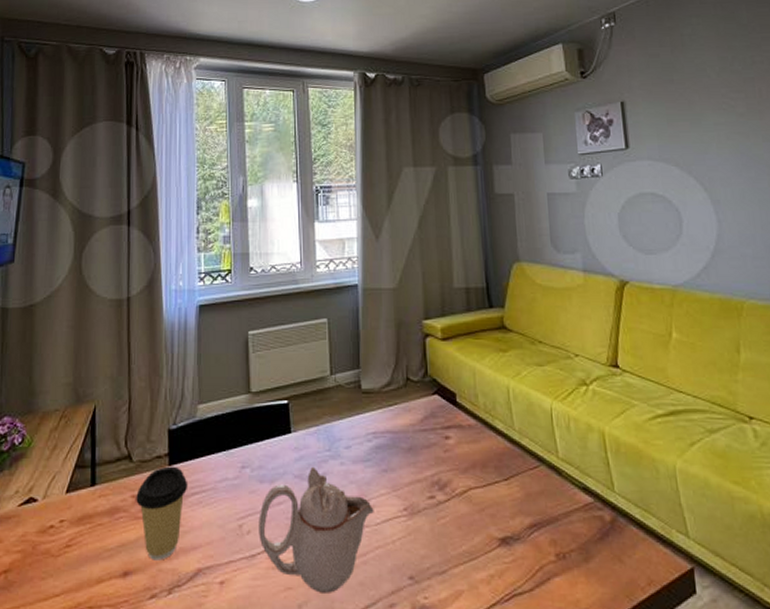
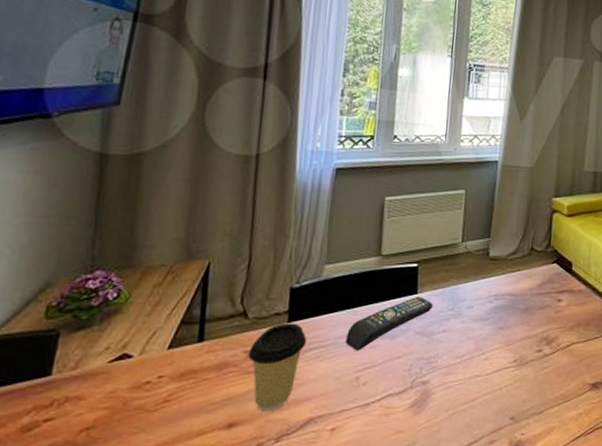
remote control: none [225,435,308,496] -> present [346,296,433,351]
teapot: present [259,466,374,593] -> none [374,324,487,435]

